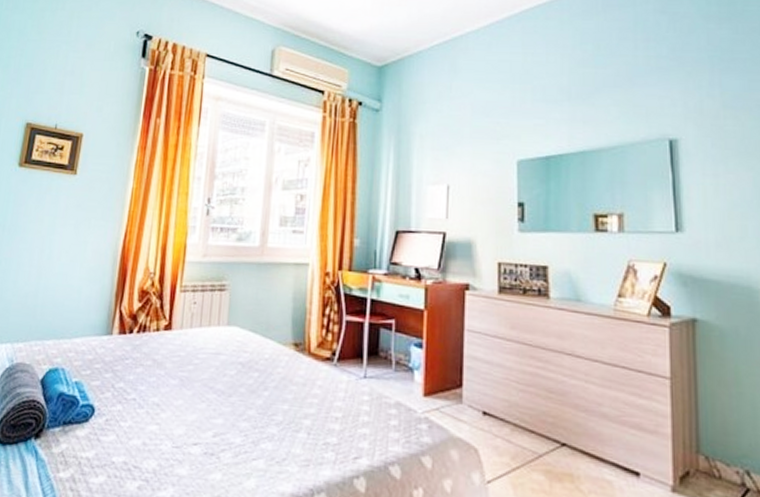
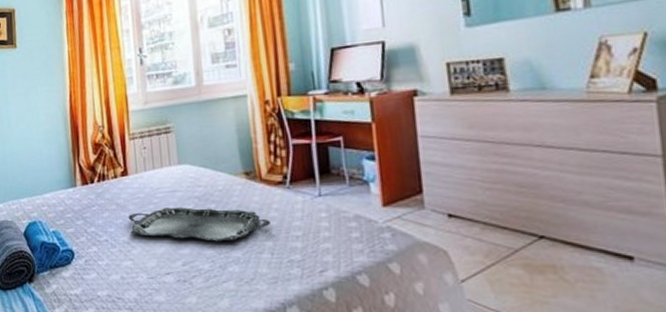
serving tray: none [163,370,312,416] -> present [128,207,271,242]

